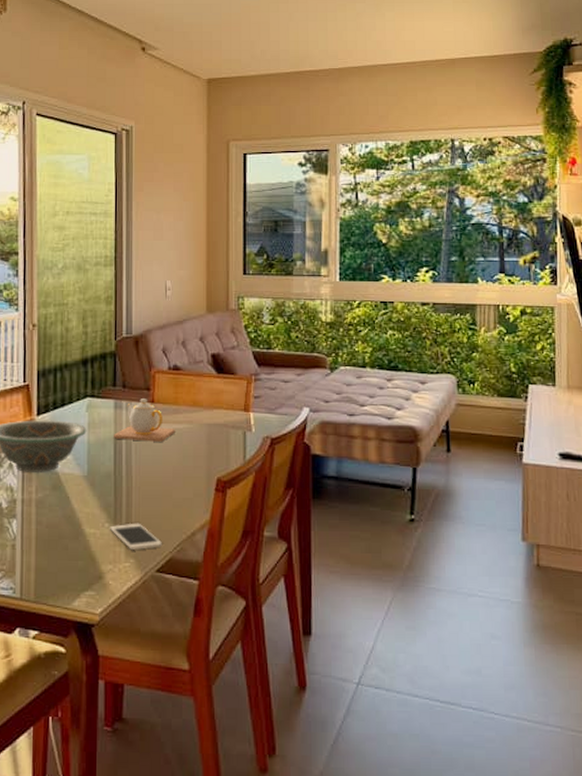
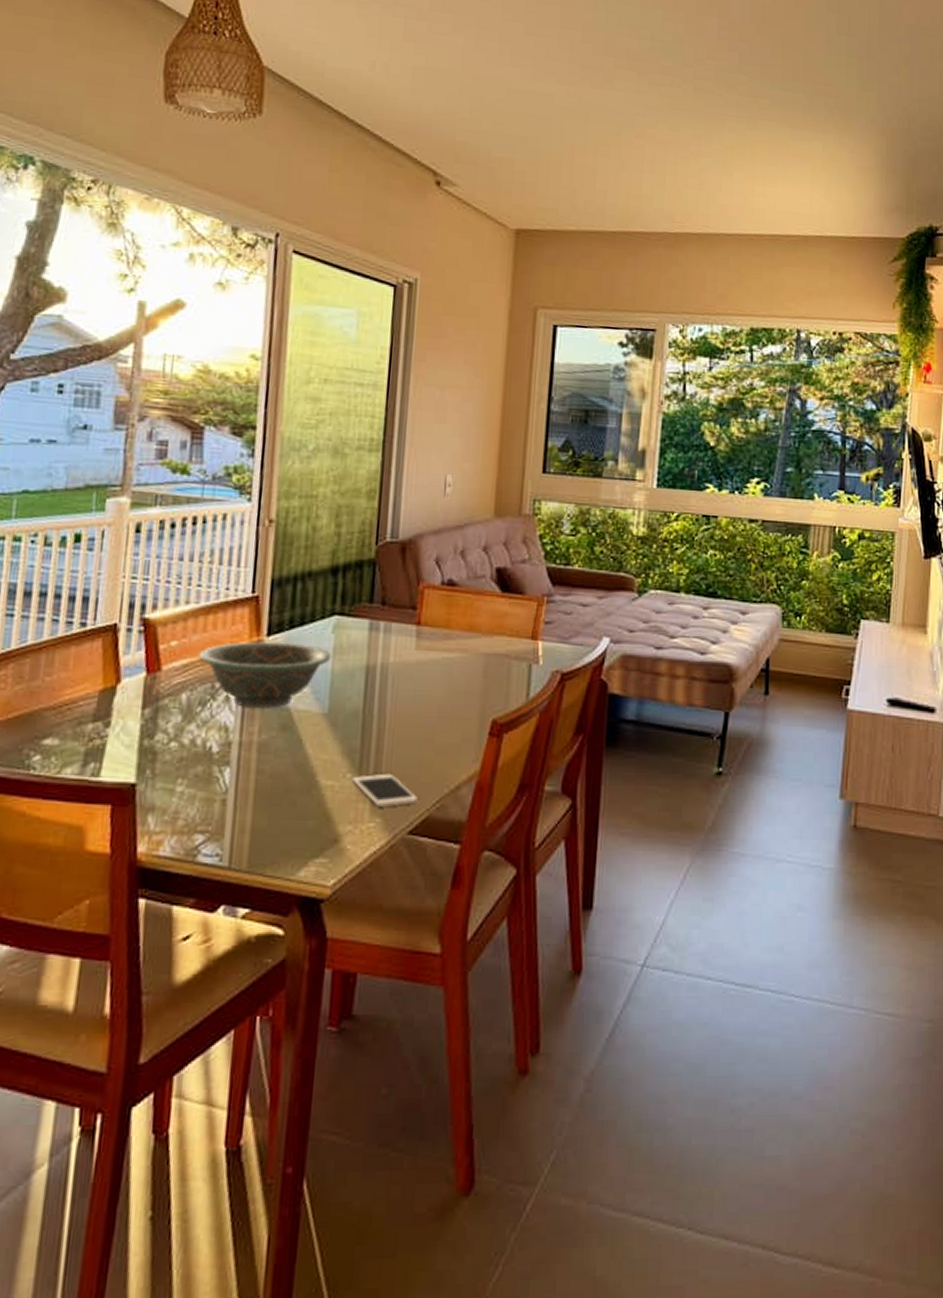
teapot: present [114,399,175,442] -> none [366,619,444,674]

